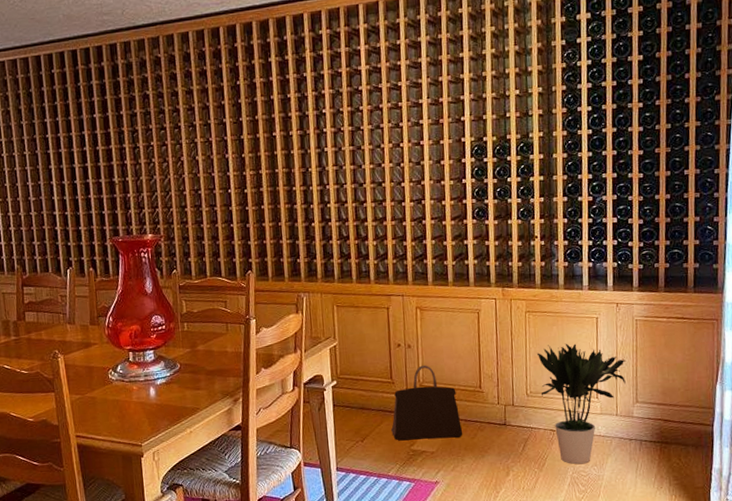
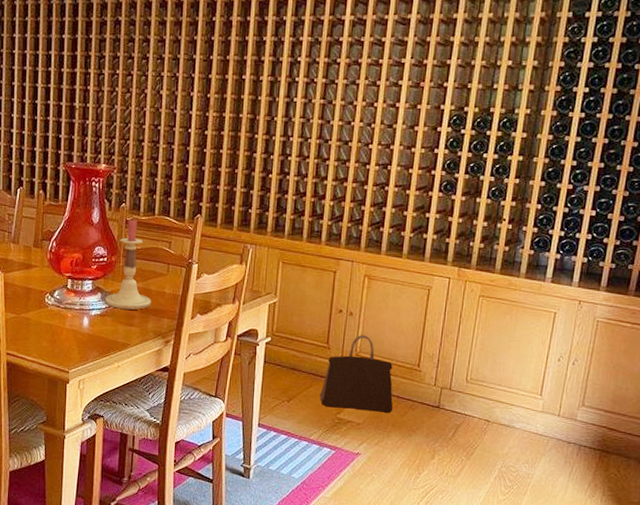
candlestick: none [168,283,215,375] -> present [104,219,151,310]
potted plant: present [536,343,627,465] -> none [482,333,579,460]

